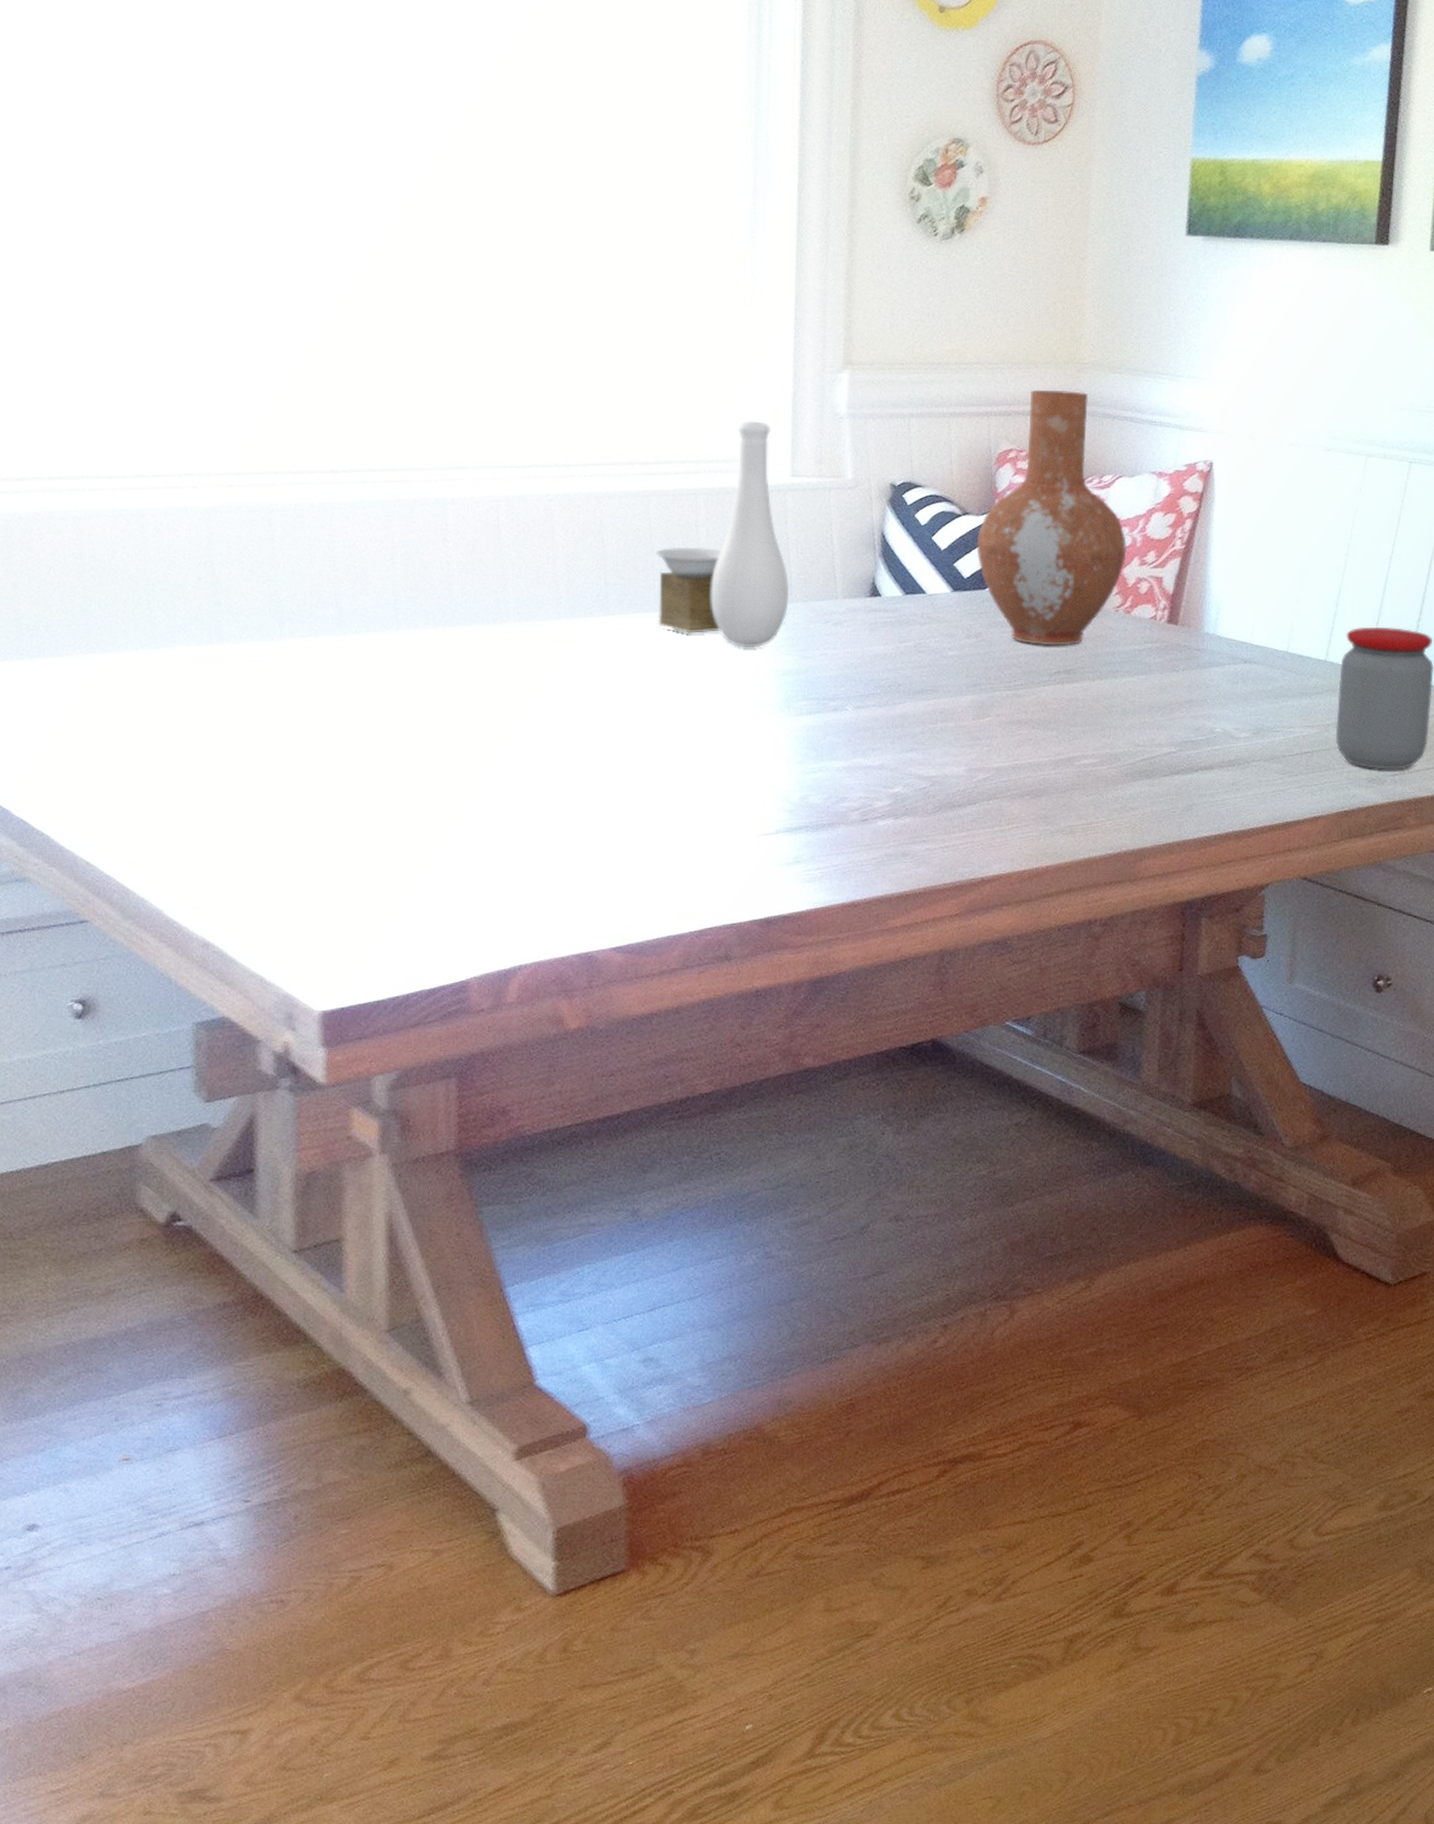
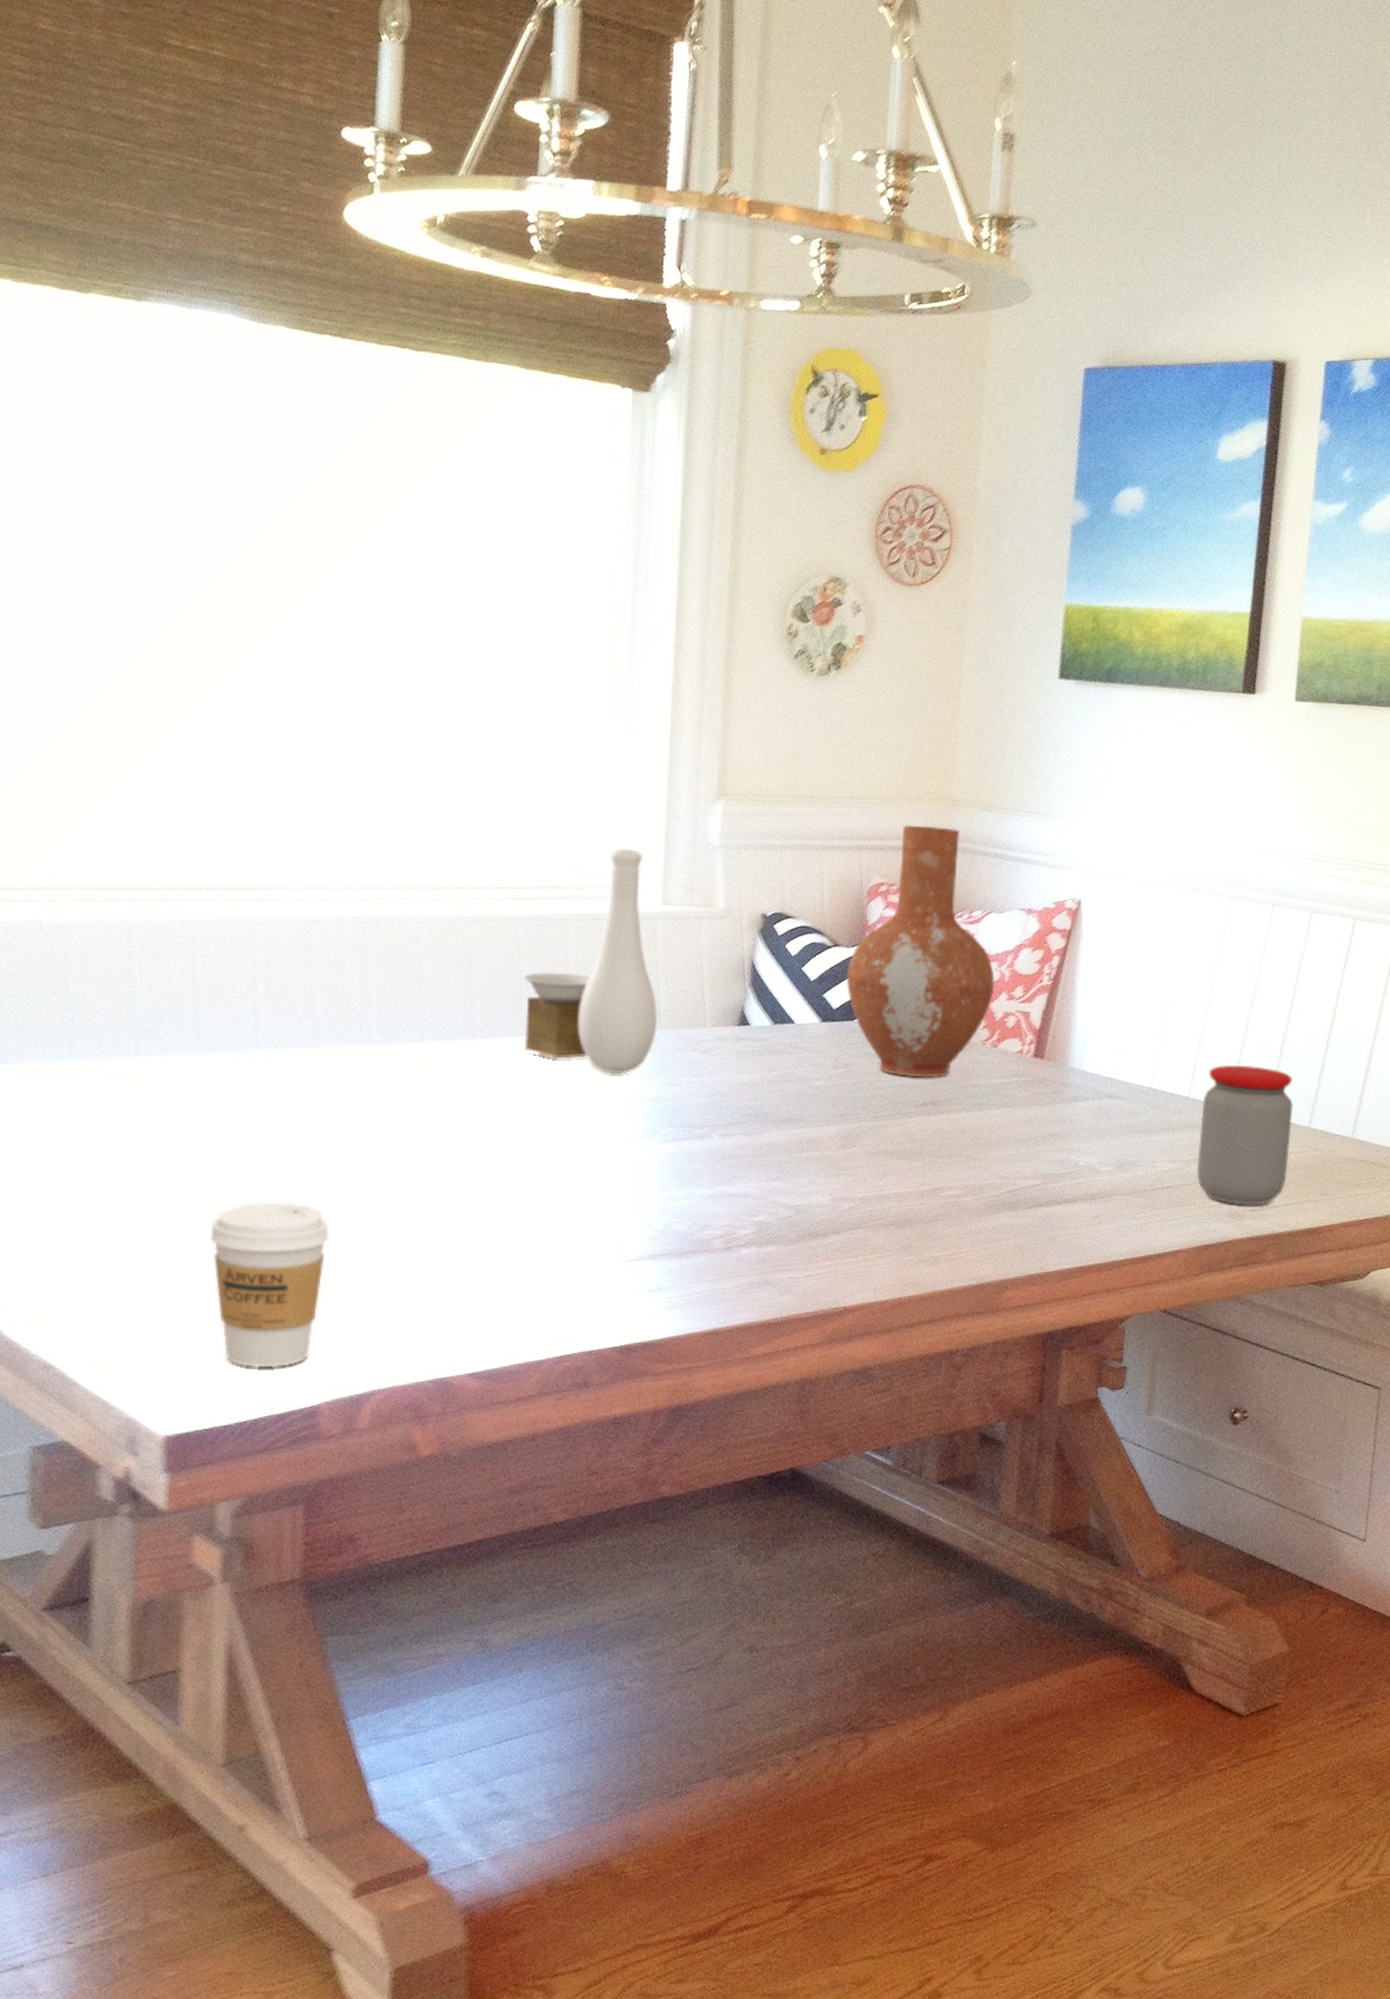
coffee cup: none [358,780,473,944] -> present [210,1202,329,1368]

